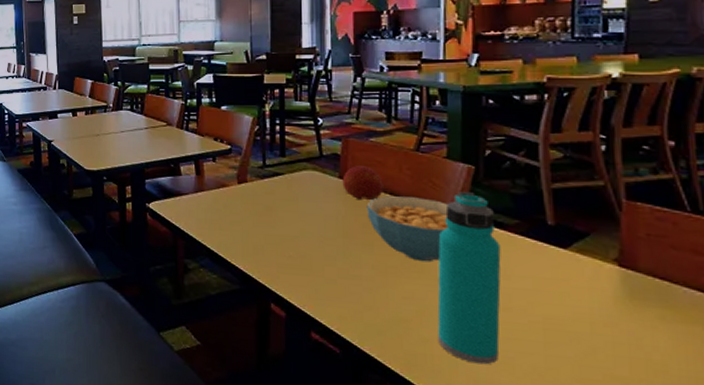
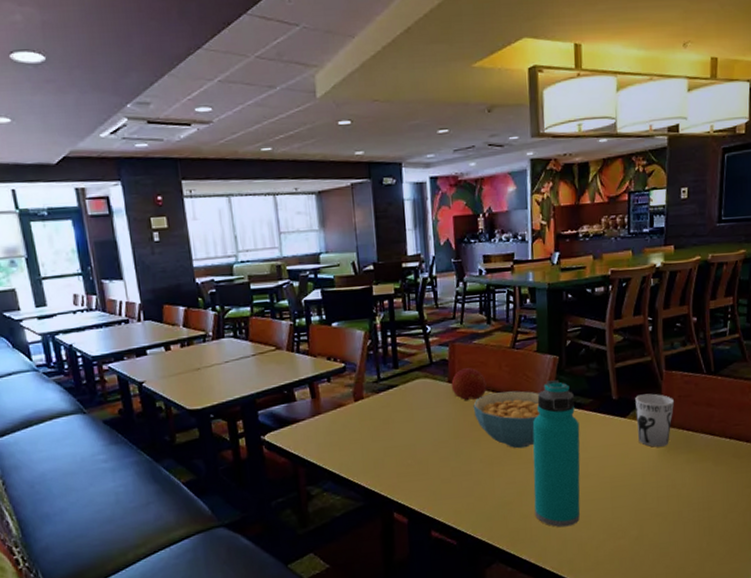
cup: none [580,224,641,293] -> present [635,393,675,447]

